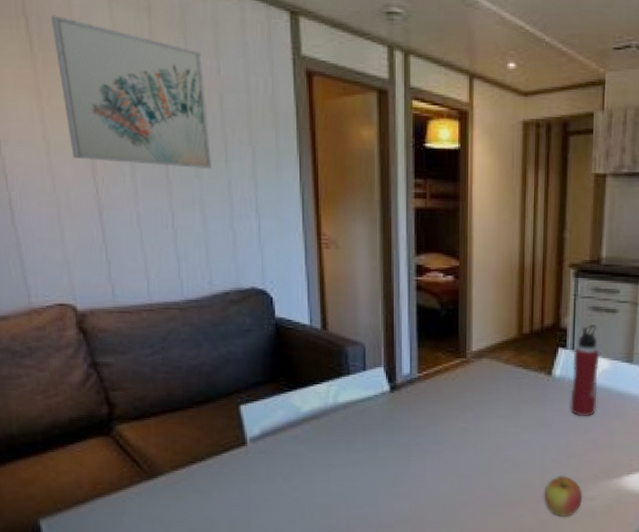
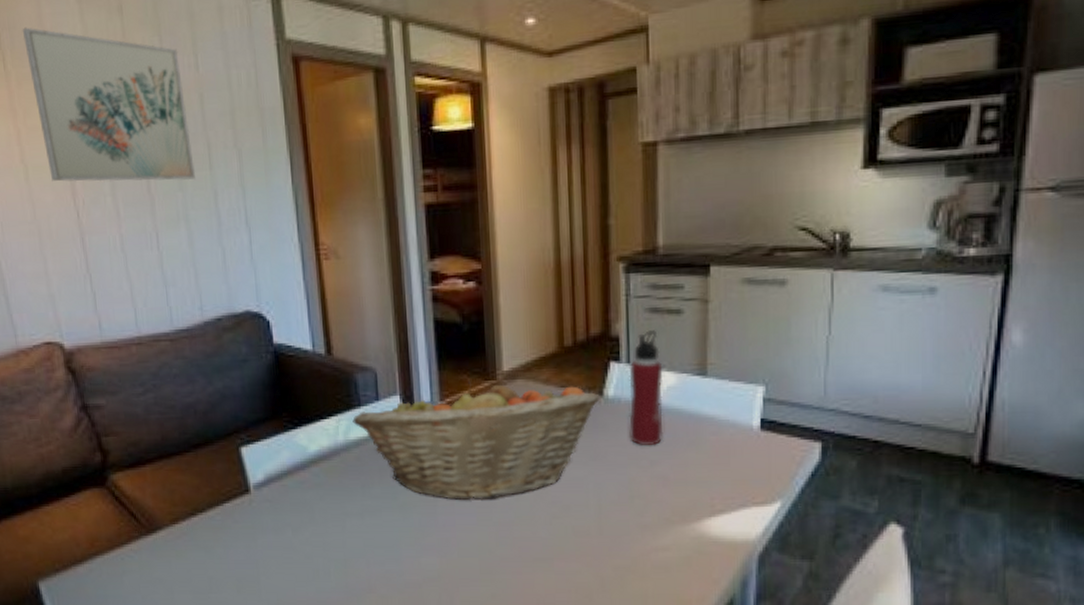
fruit basket: none [342,357,549,457] -> present [352,380,600,501]
apple: present [544,476,582,517] -> none [602,521,652,572]

